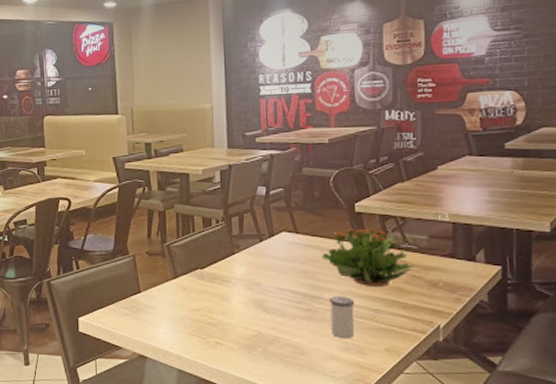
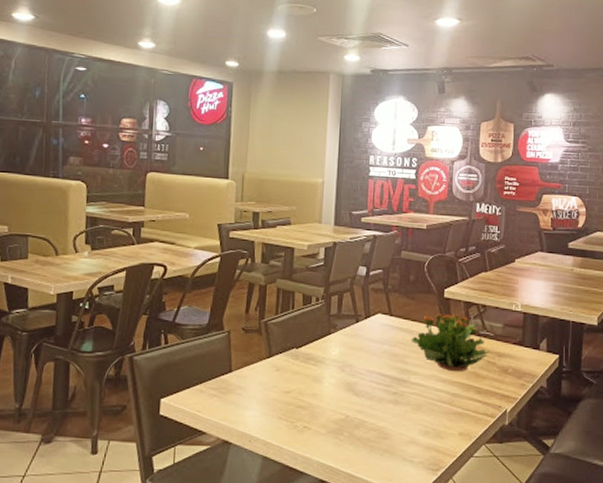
salt shaker: present [329,296,355,339] -> none [414,380,437,423]

